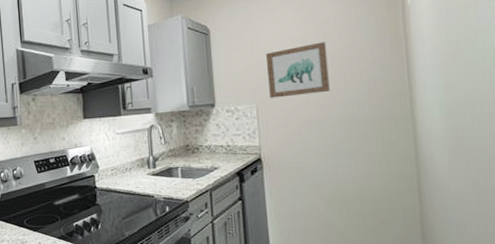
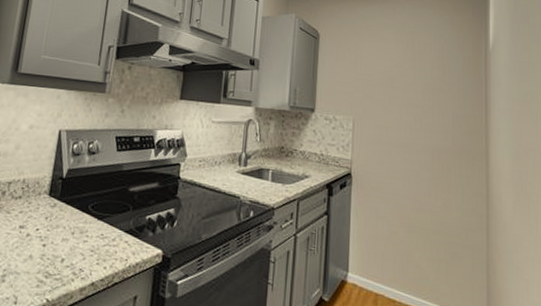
wall art: present [265,41,330,99] -> none [366,68,421,118]

